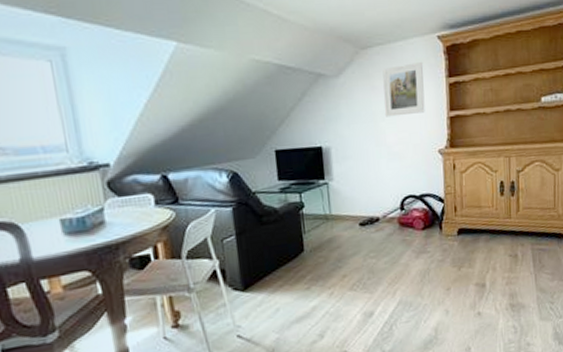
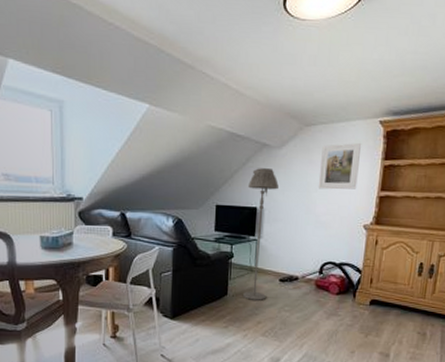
floor lamp: none [308,101,347,253] -> present [243,168,279,300]

